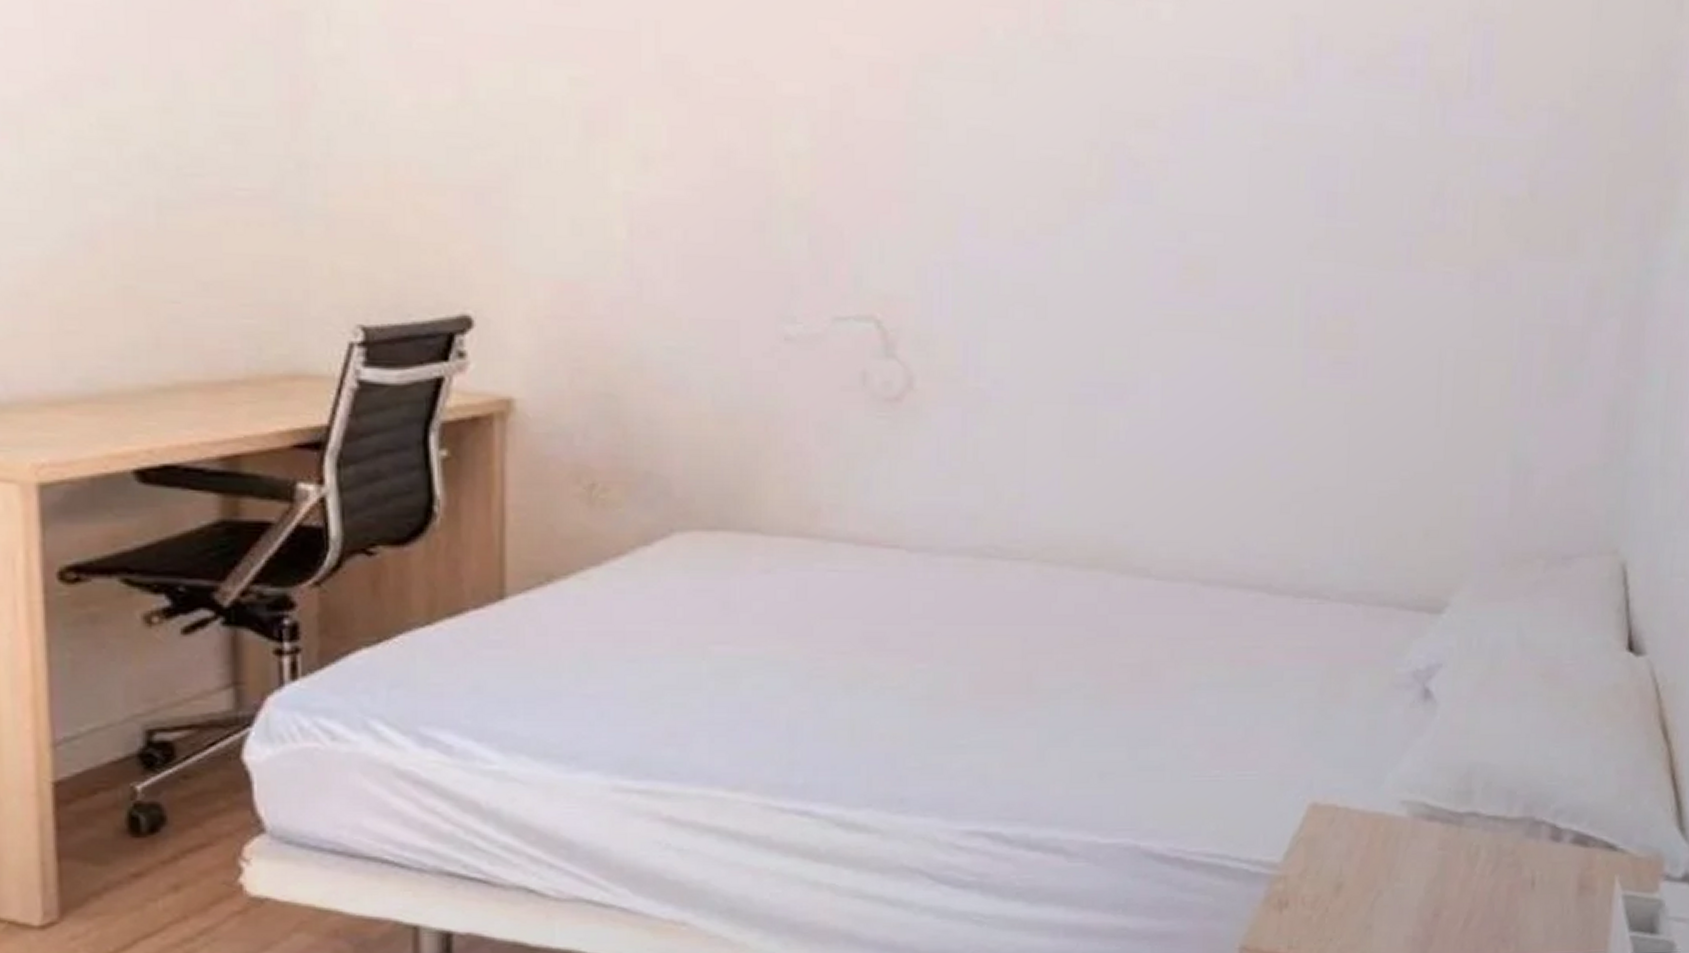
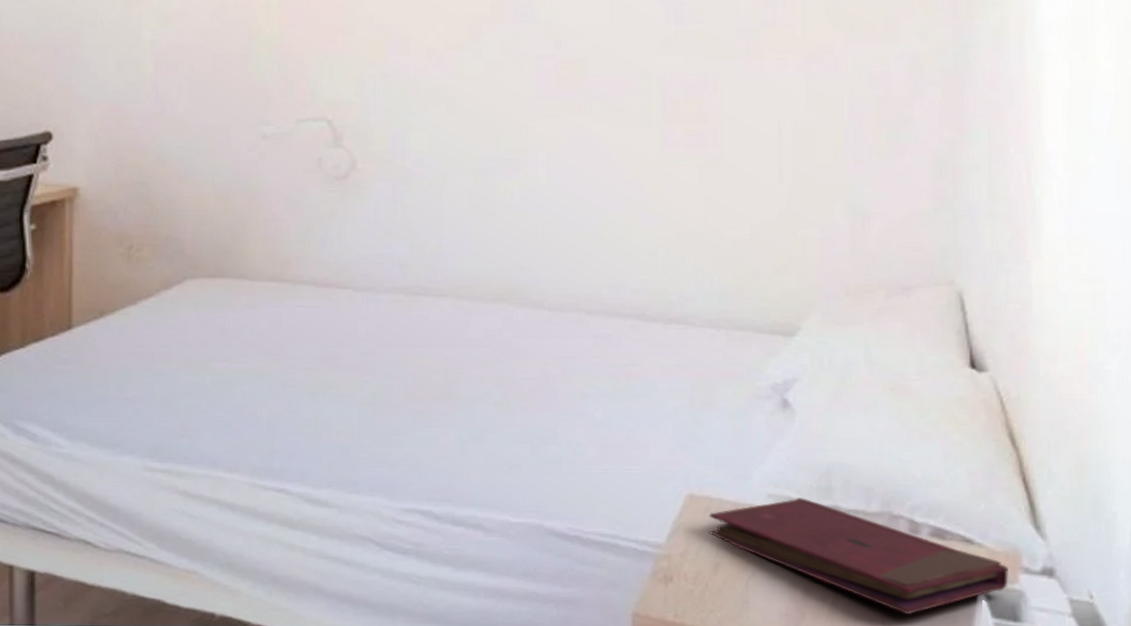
book: none [1331,804,1650,932] -> present [708,498,1008,614]

